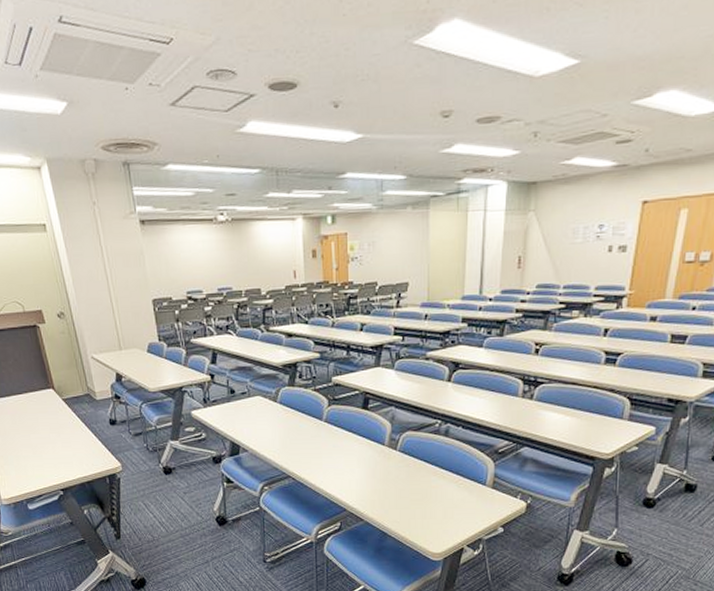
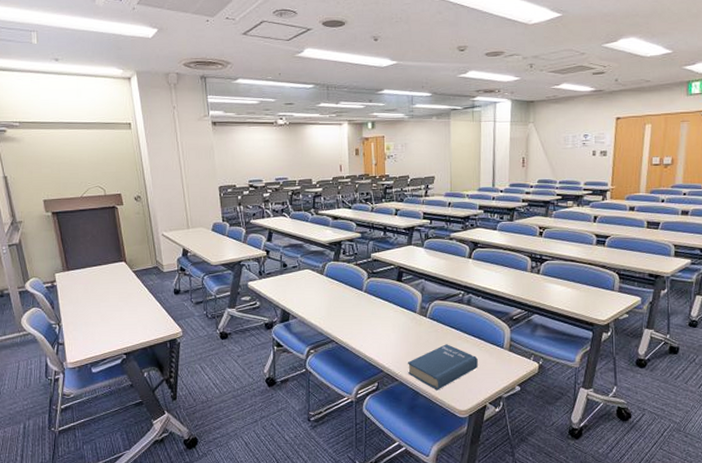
book: none [375,480,455,531] -> present [408,344,478,390]

